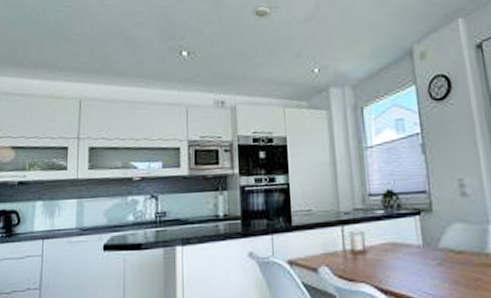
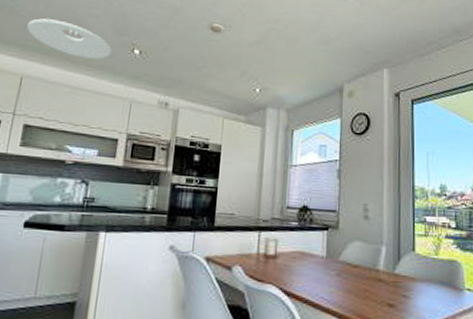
ceiling light: none [78,36,160,70] -> present [27,18,112,59]

